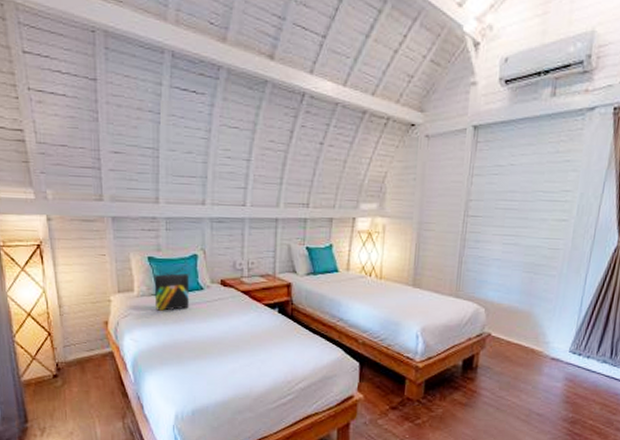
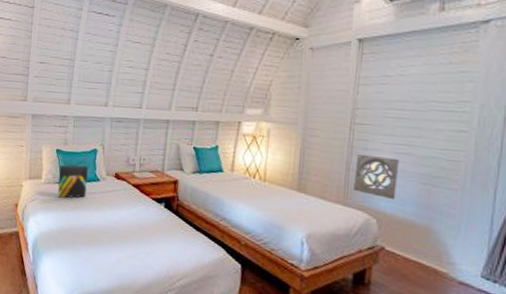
wall ornament: none [465,246,508,290] -> present [353,153,400,200]

